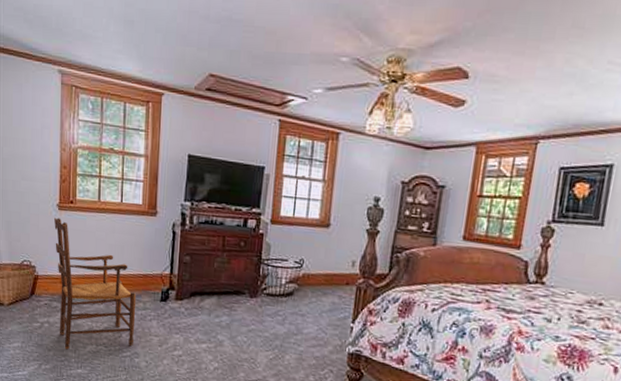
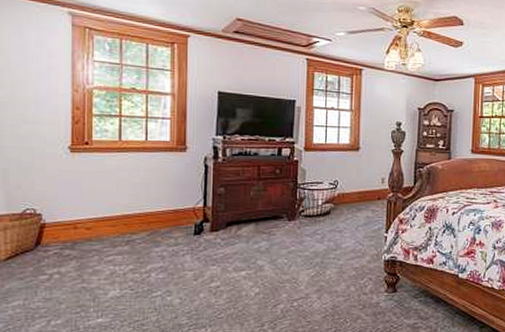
armchair: present [54,217,137,350] -> none [65,160,167,300]

